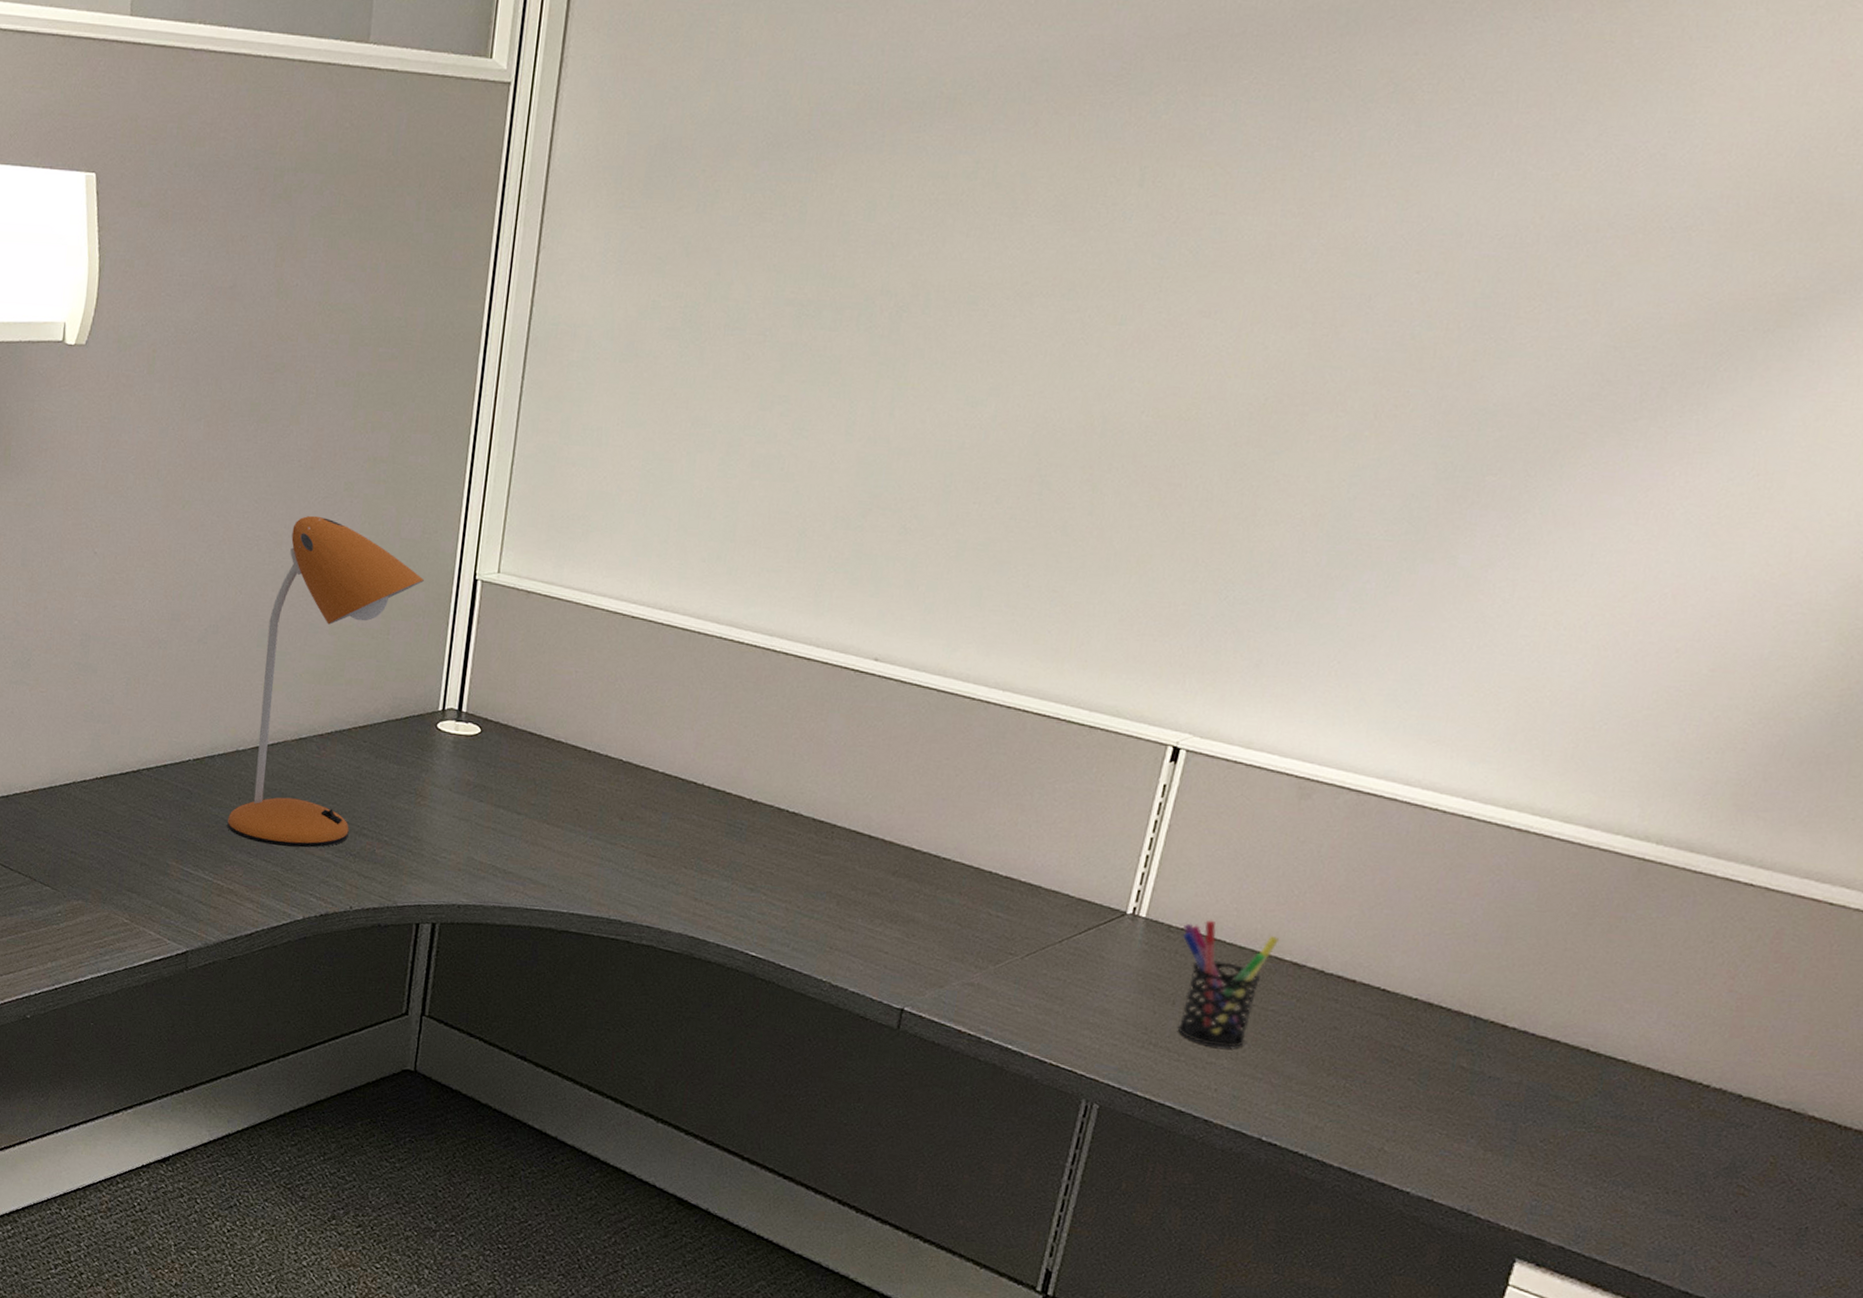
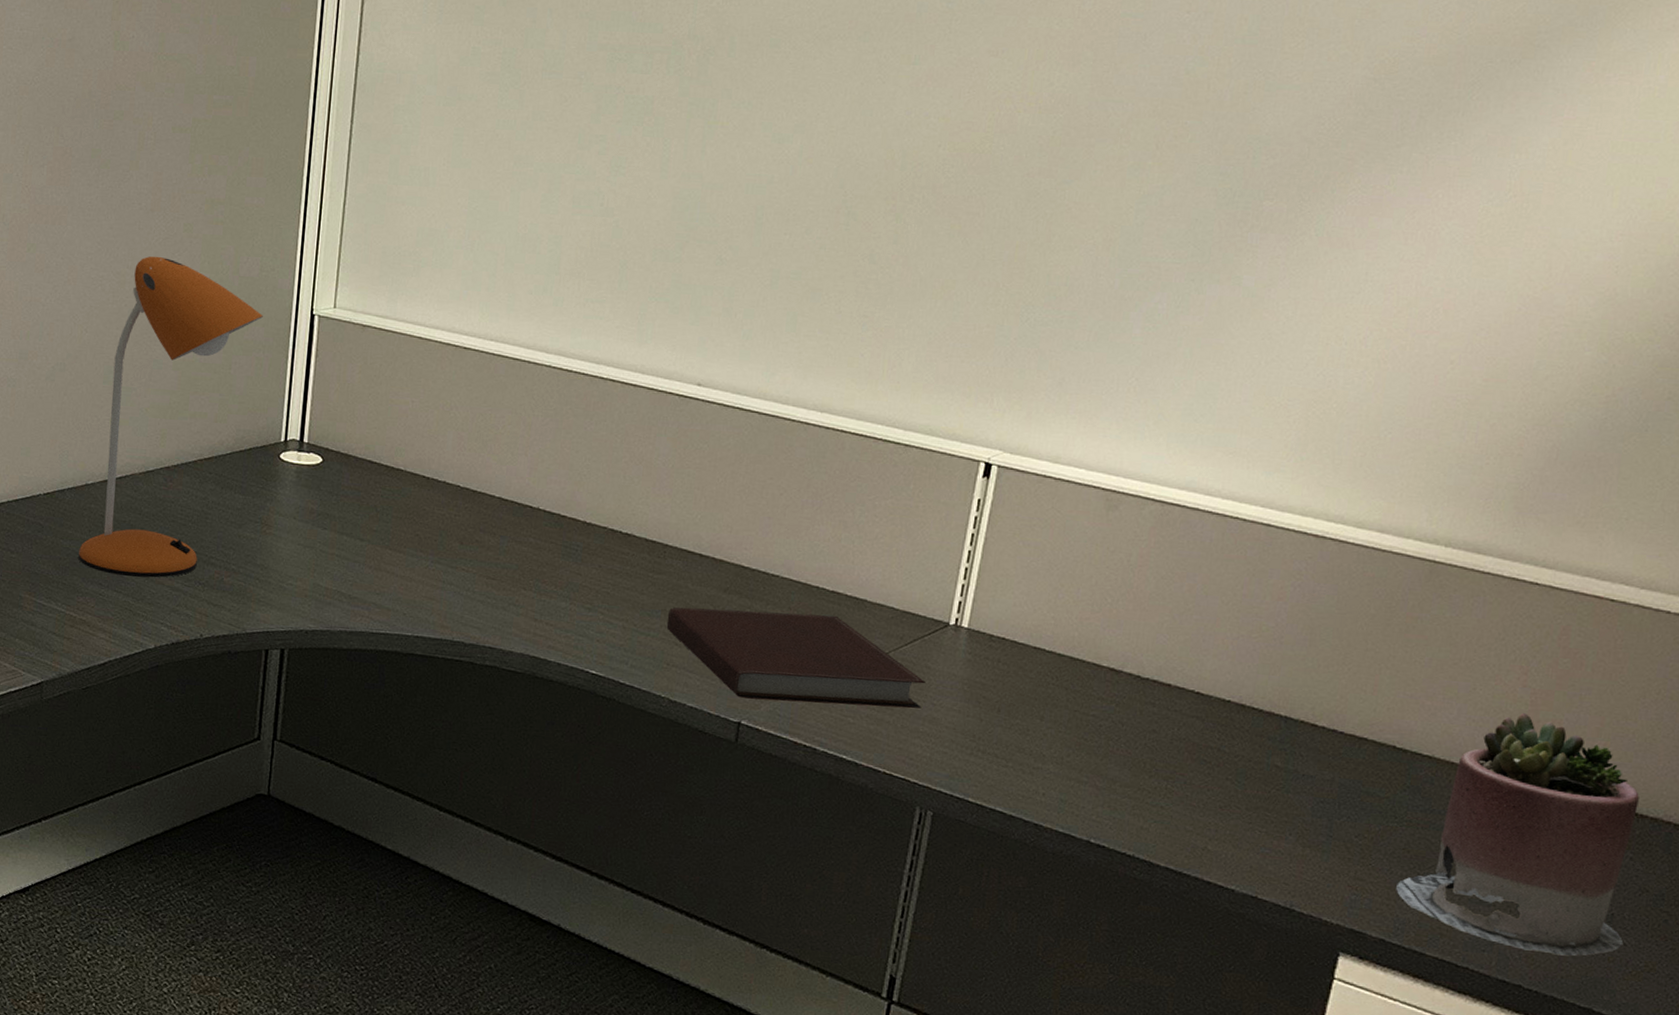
notebook: none [831,889,1098,999] -> present [666,607,925,709]
pen holder: present [1177,920,1279,1048] -> none [1003,629,1095,753]
succulent planter: none [1579,1019,1845,1269] -> present [1396,713,1639,956]

